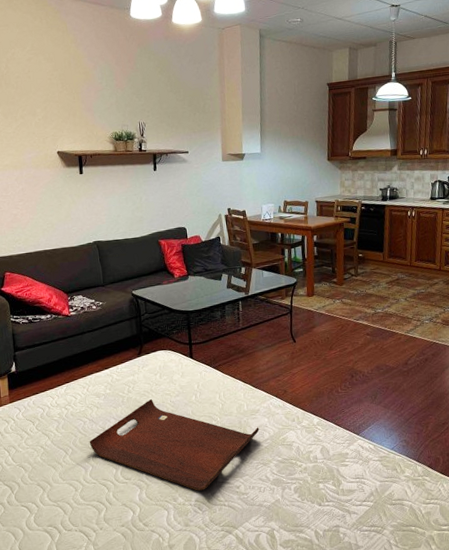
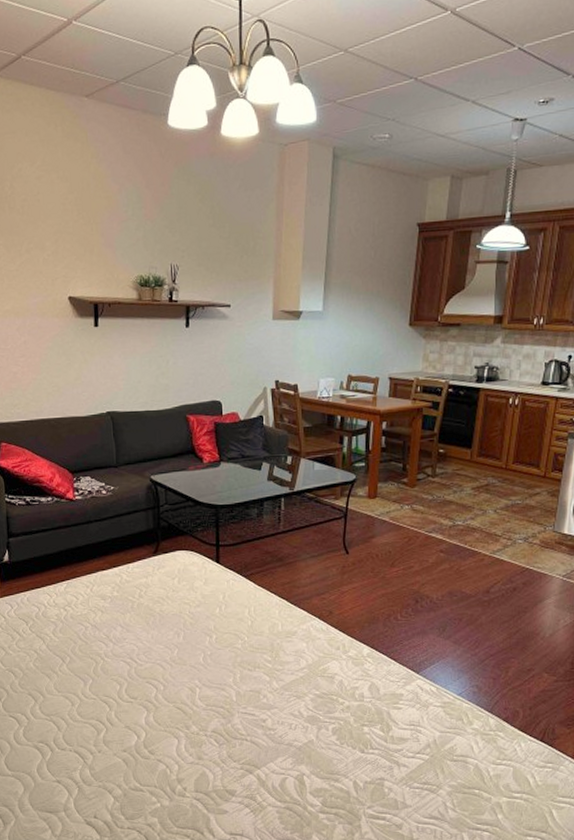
serving tray: present [89,399,259,491] -> none [90,607,295,720]

